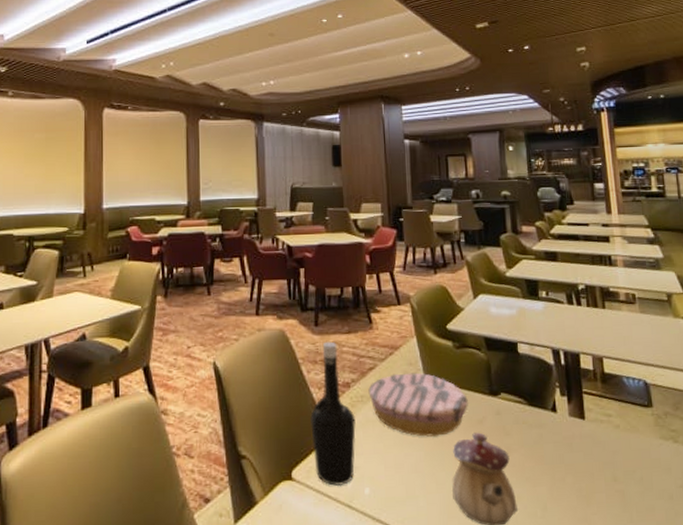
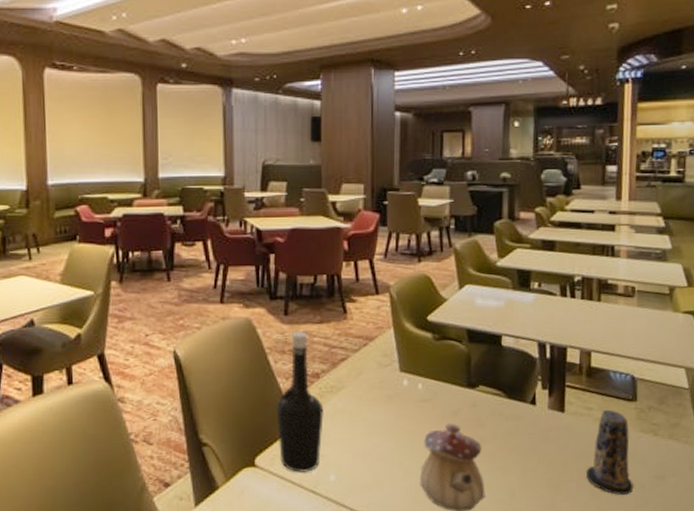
plate: present [368,372,468,438] -> none [339,364,444,428]
candle: none [614,416,662,506] -> present [587,409,633,495]

